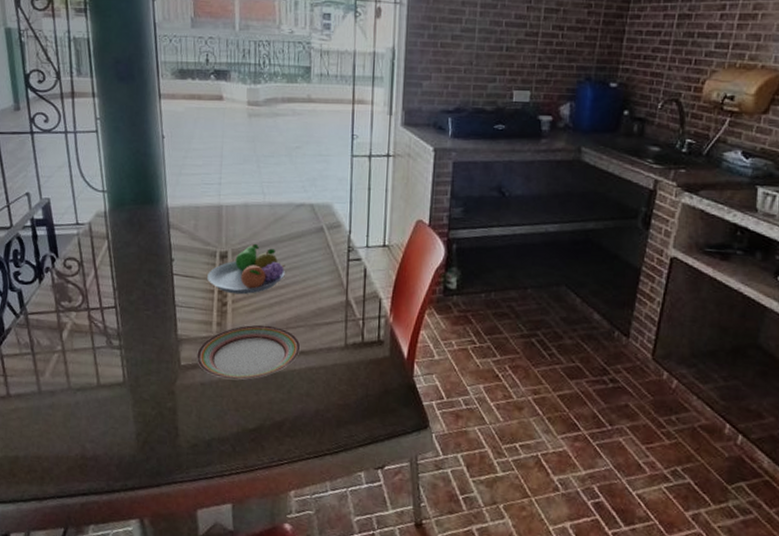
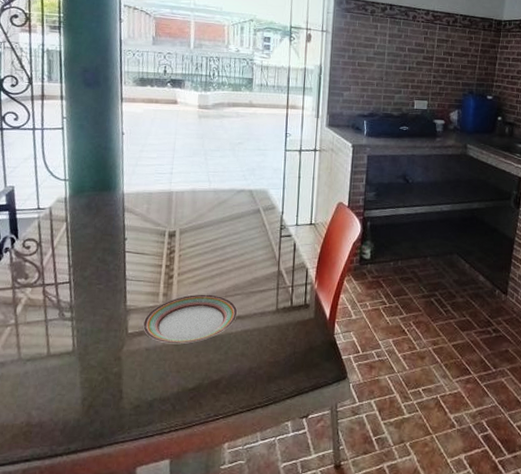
fruit bowl: present [207,243,285,295] -> none [156,223,226,268]

